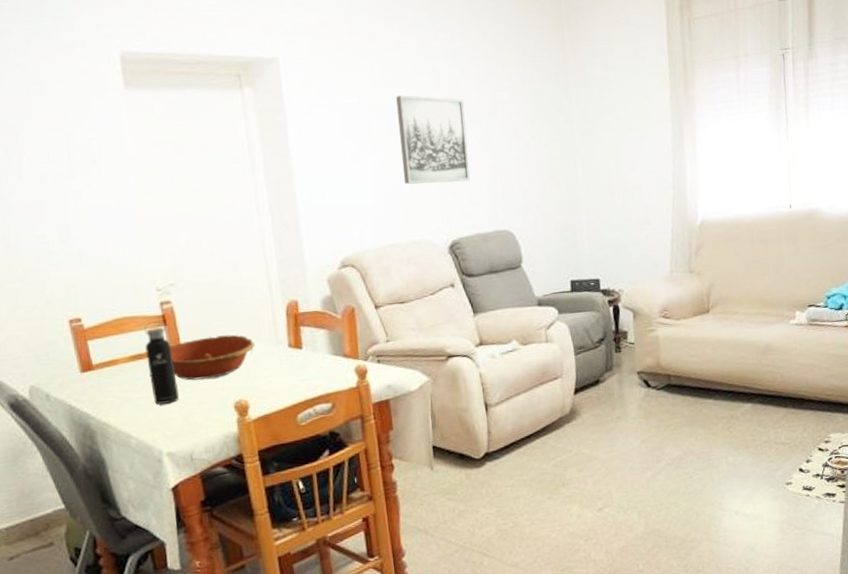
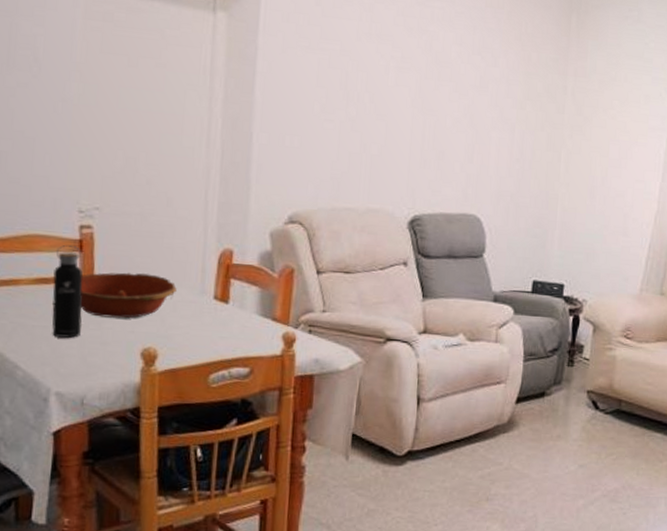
wall art: present [396,95,470,185] -> none [373,51,452,155]

